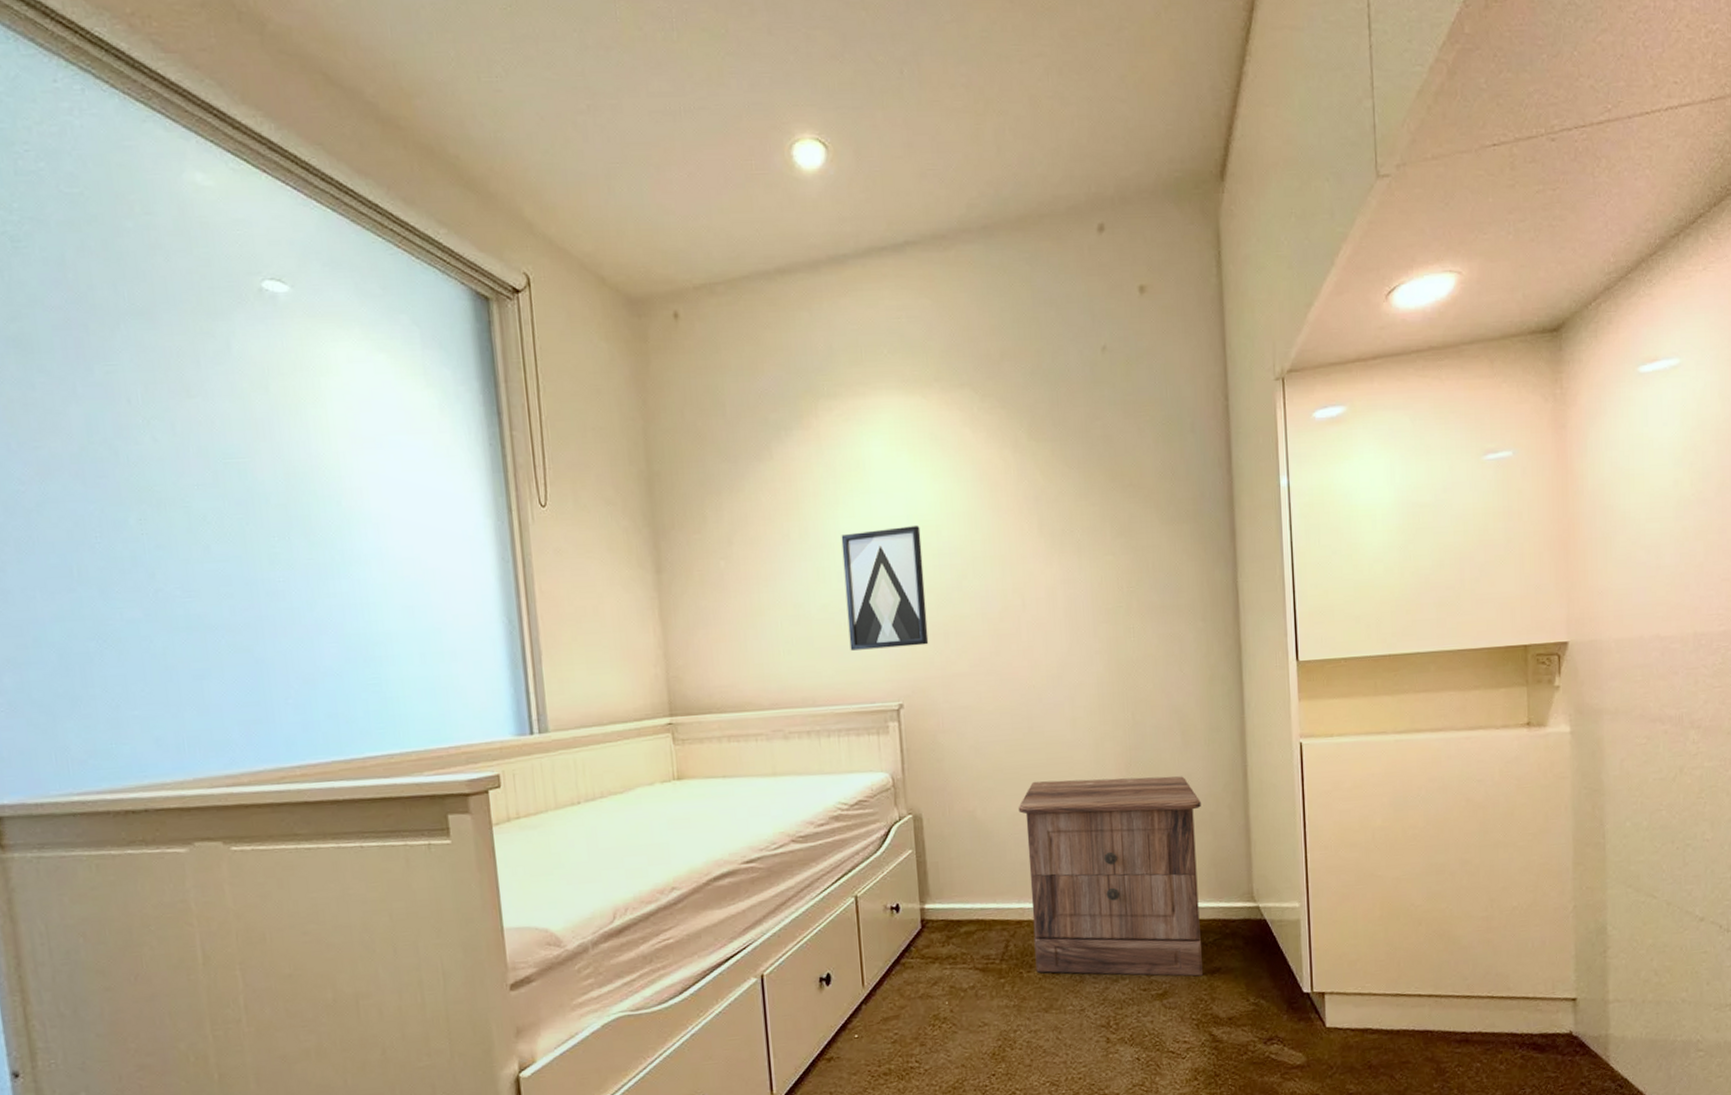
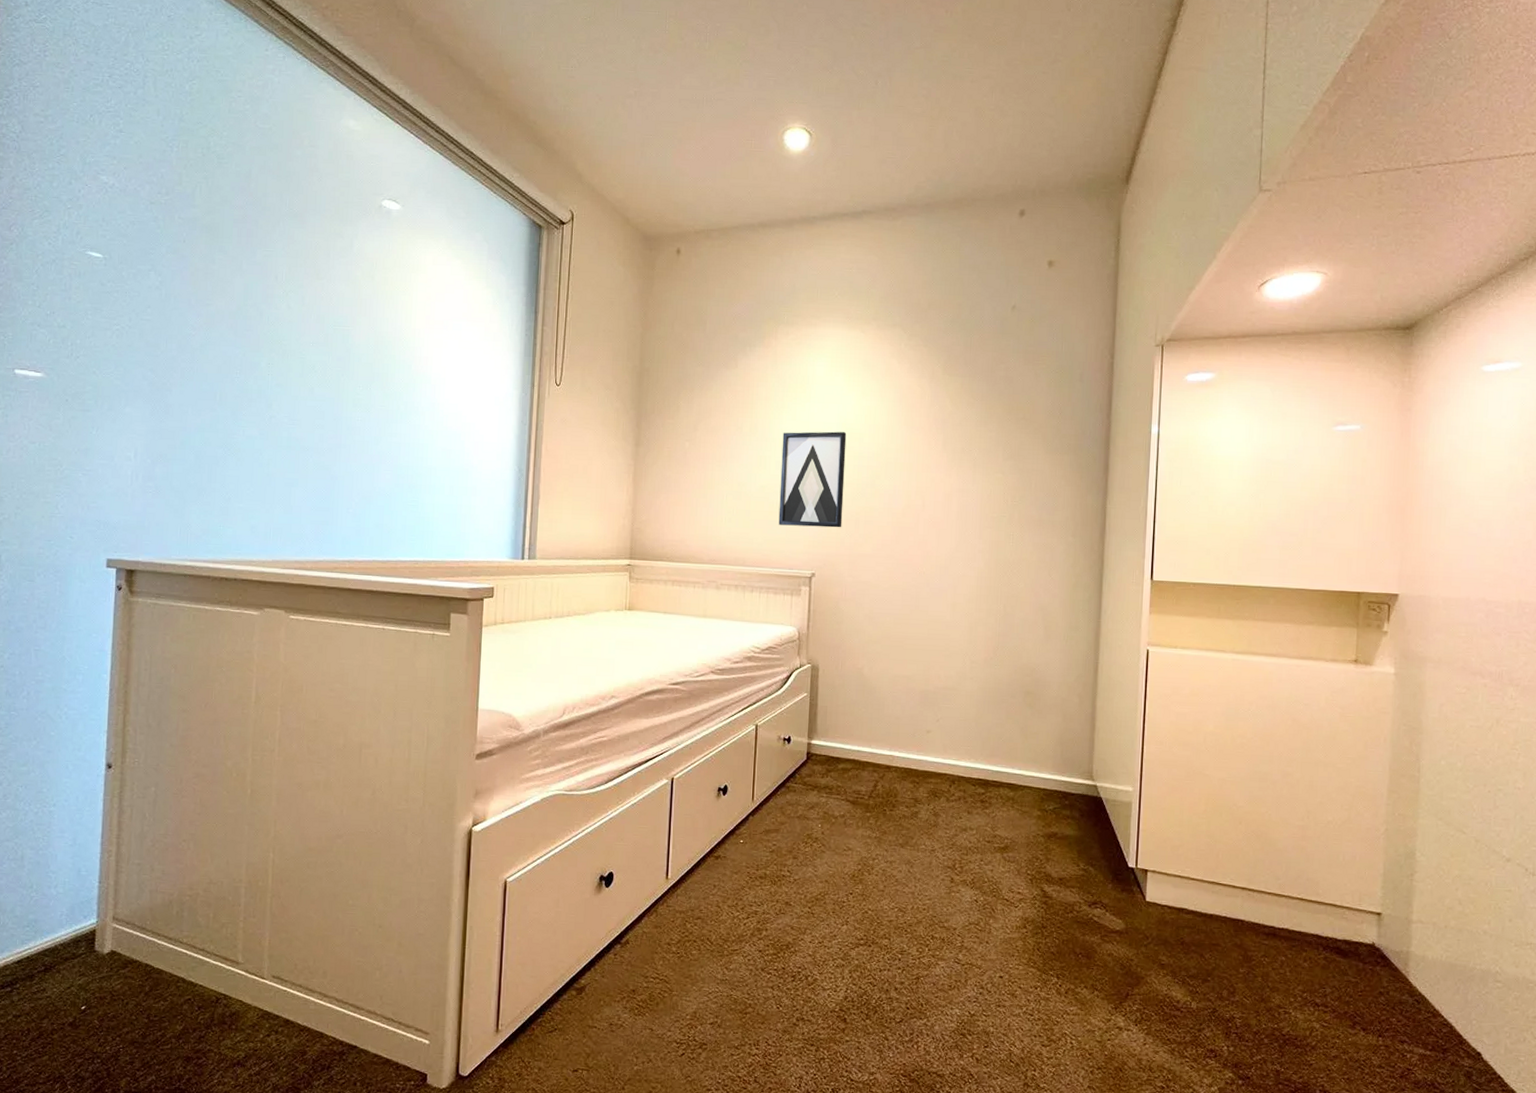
nightstand: present [1018,776,1203,977] -> none [898,651,1055,838]

